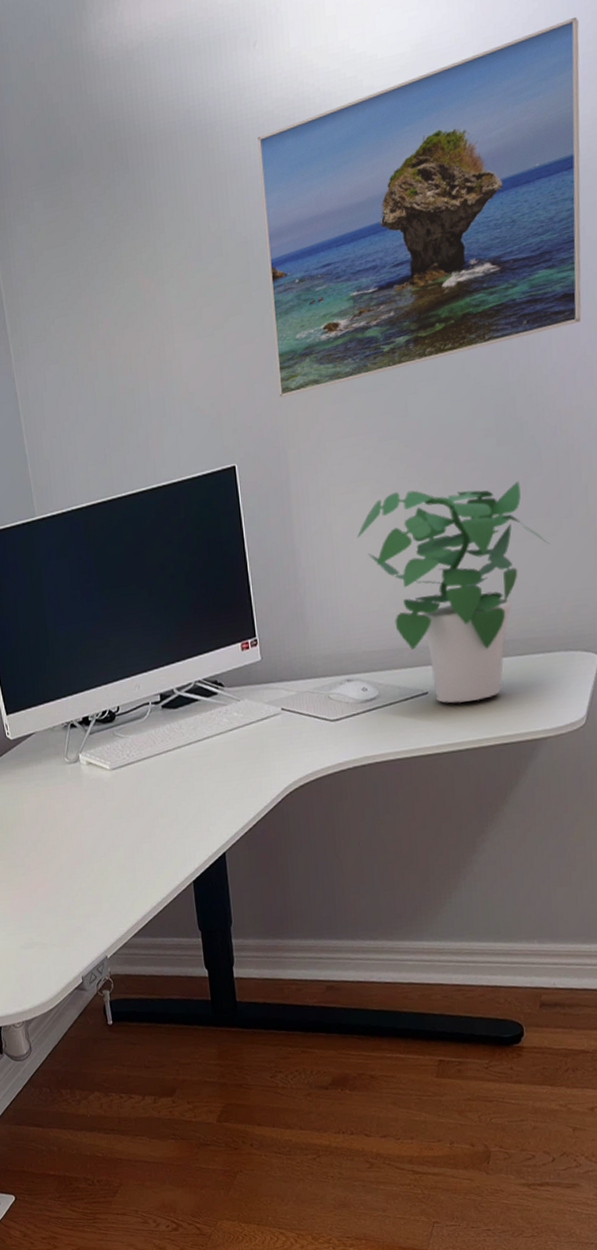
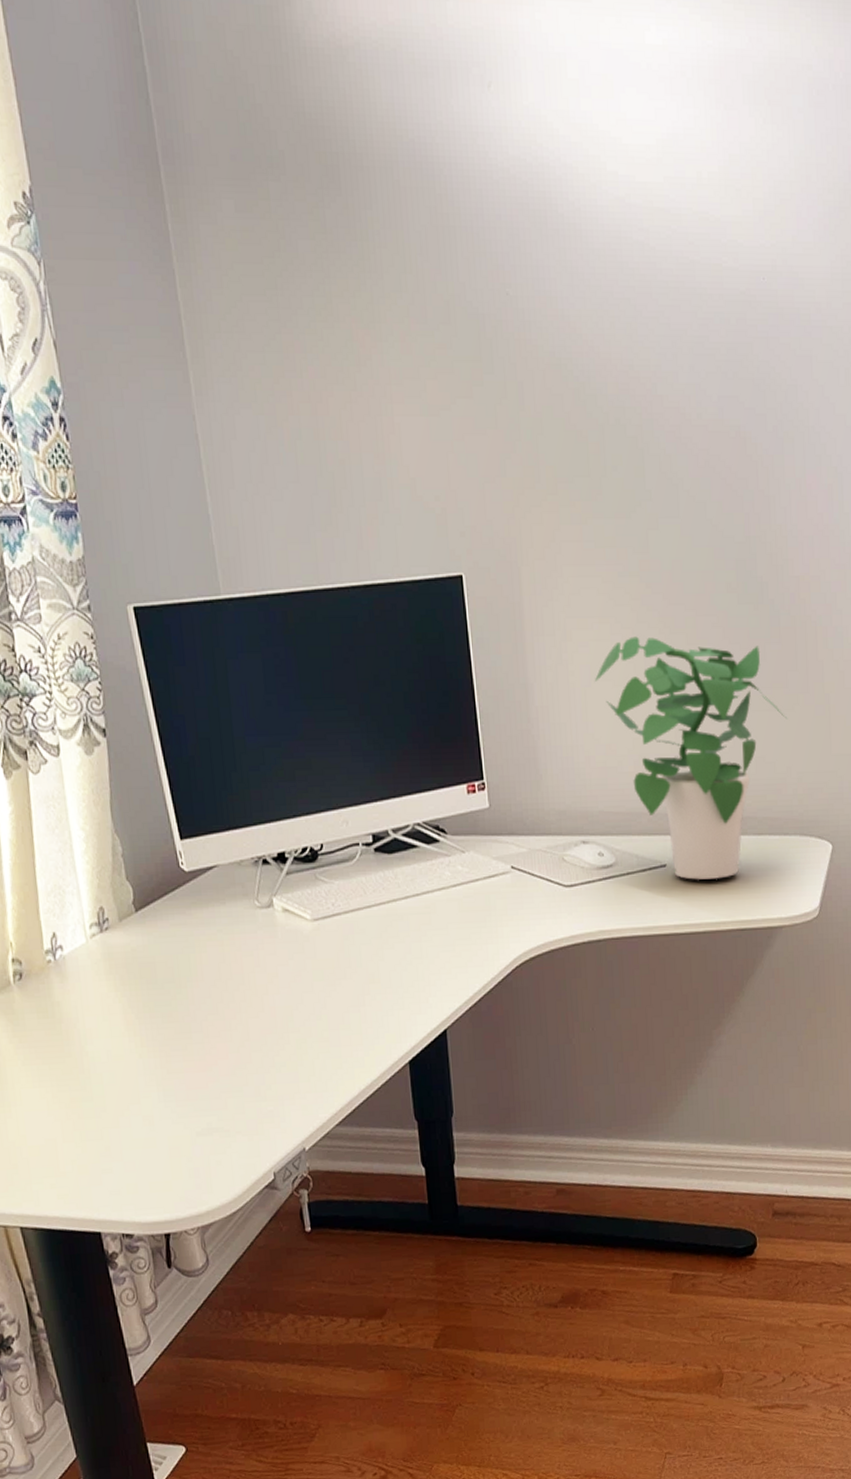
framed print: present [258,16,582,398] -> none [491,158,821,506]

